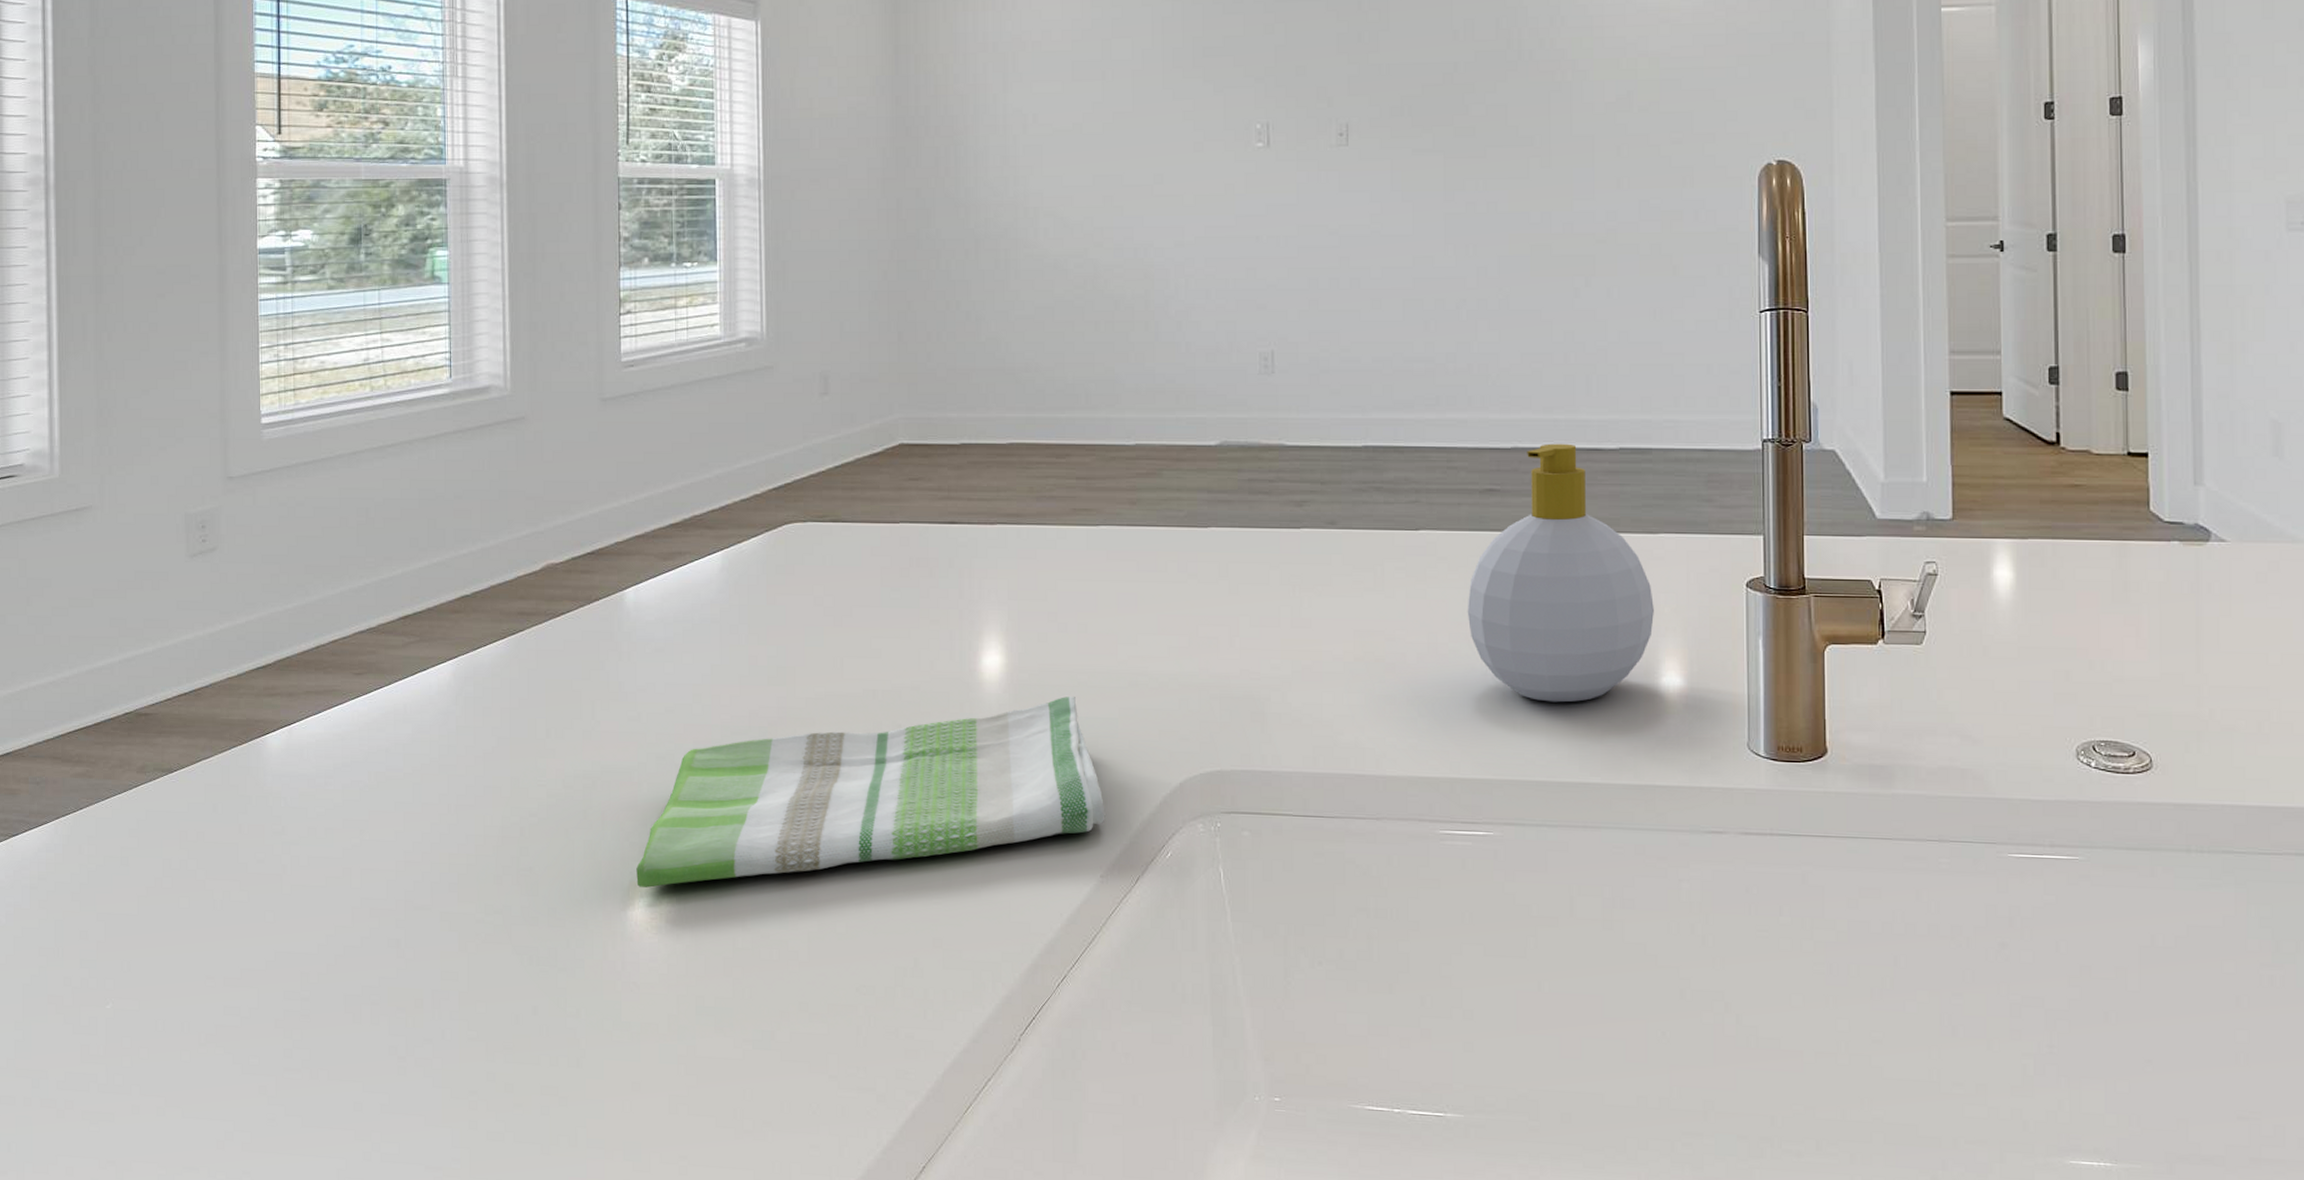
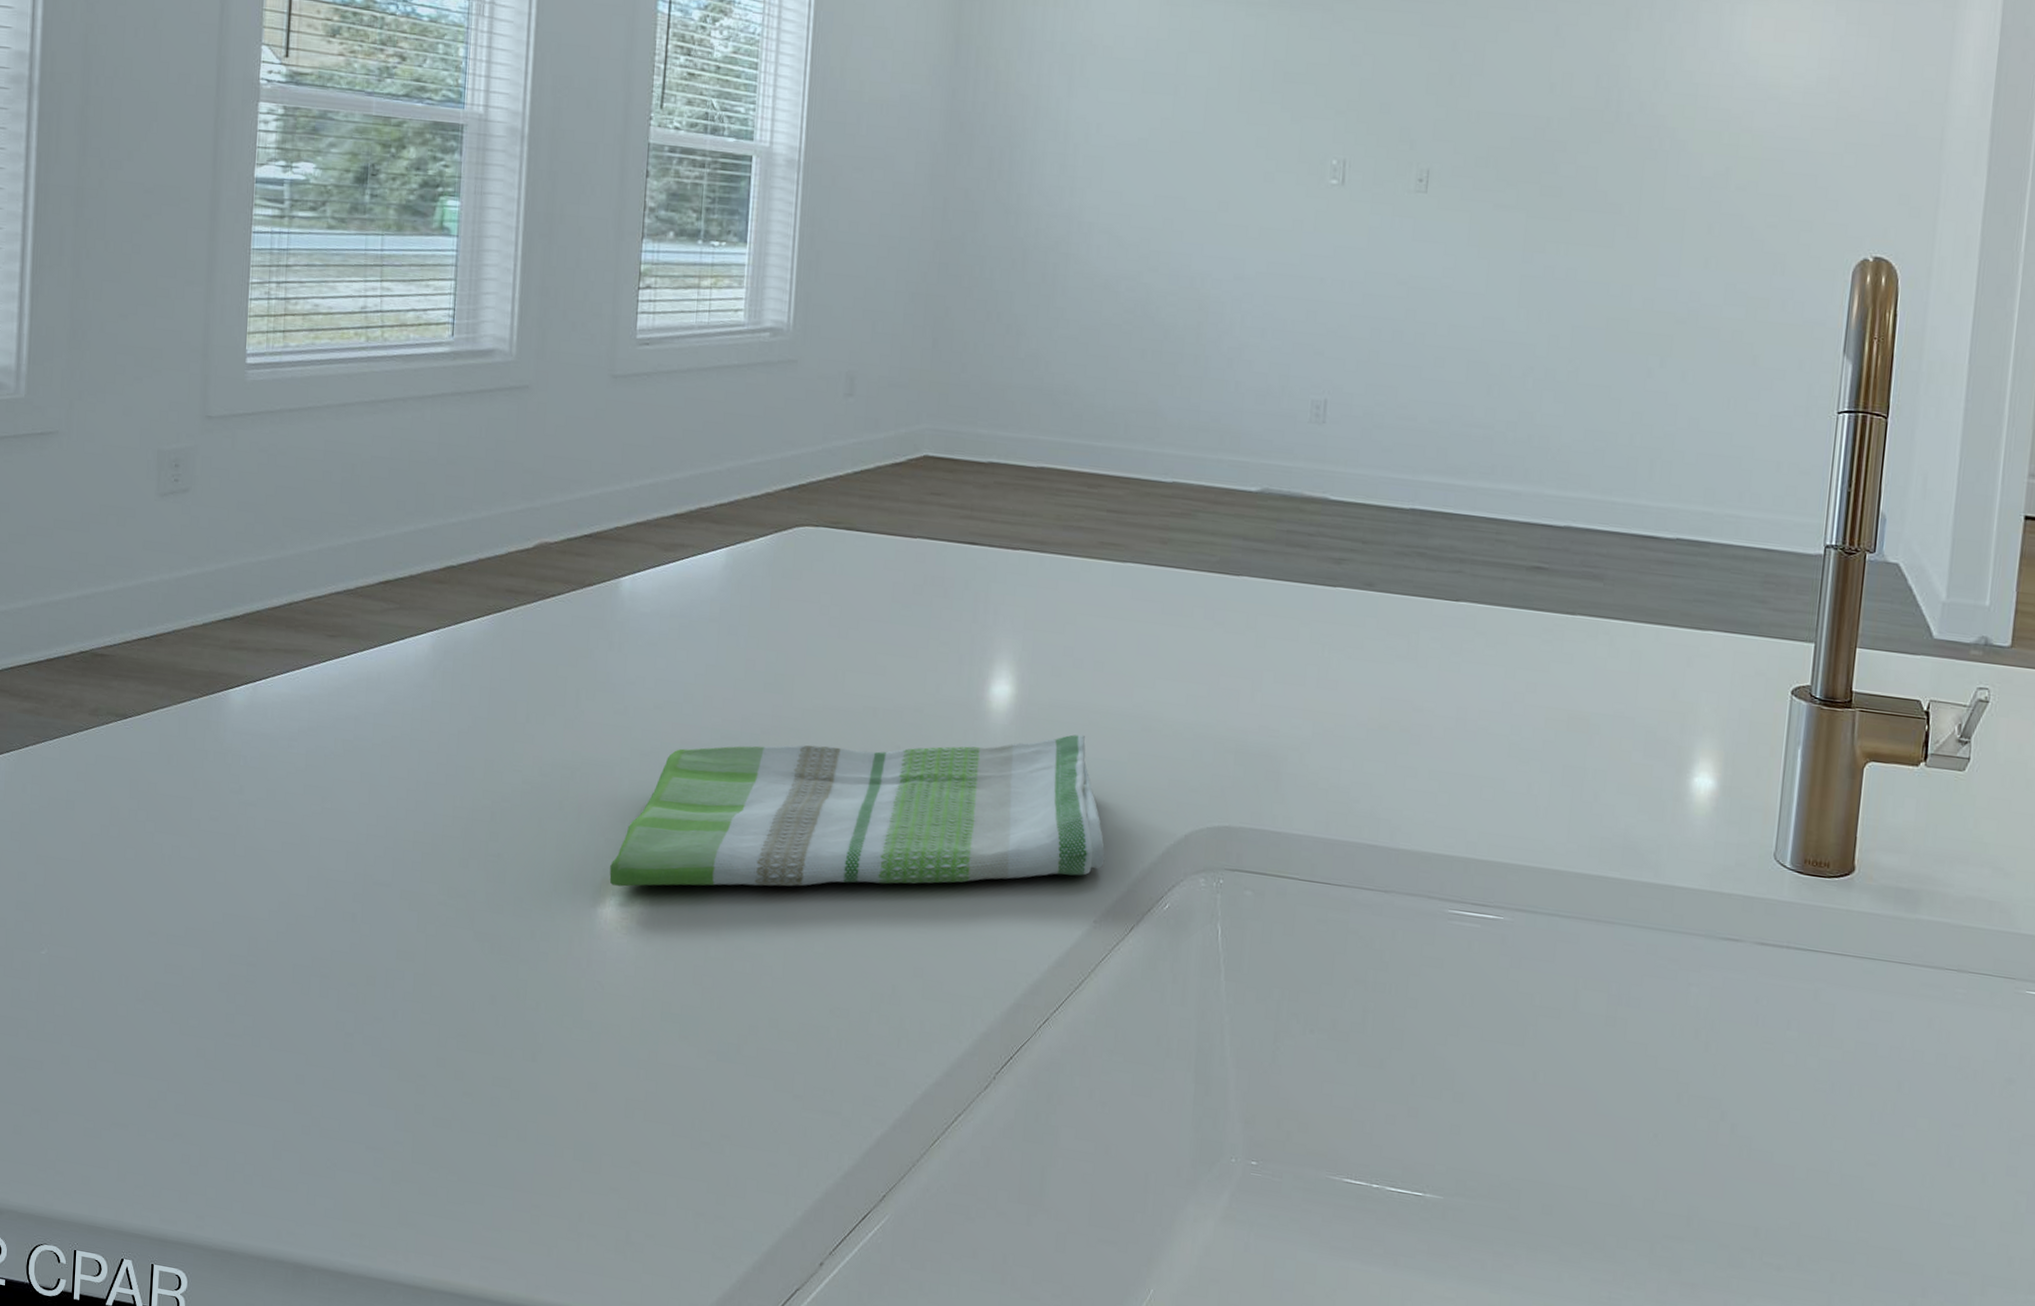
soap bottle: present [1467,443,1654,703] -> none [1500,526,1695,794]

